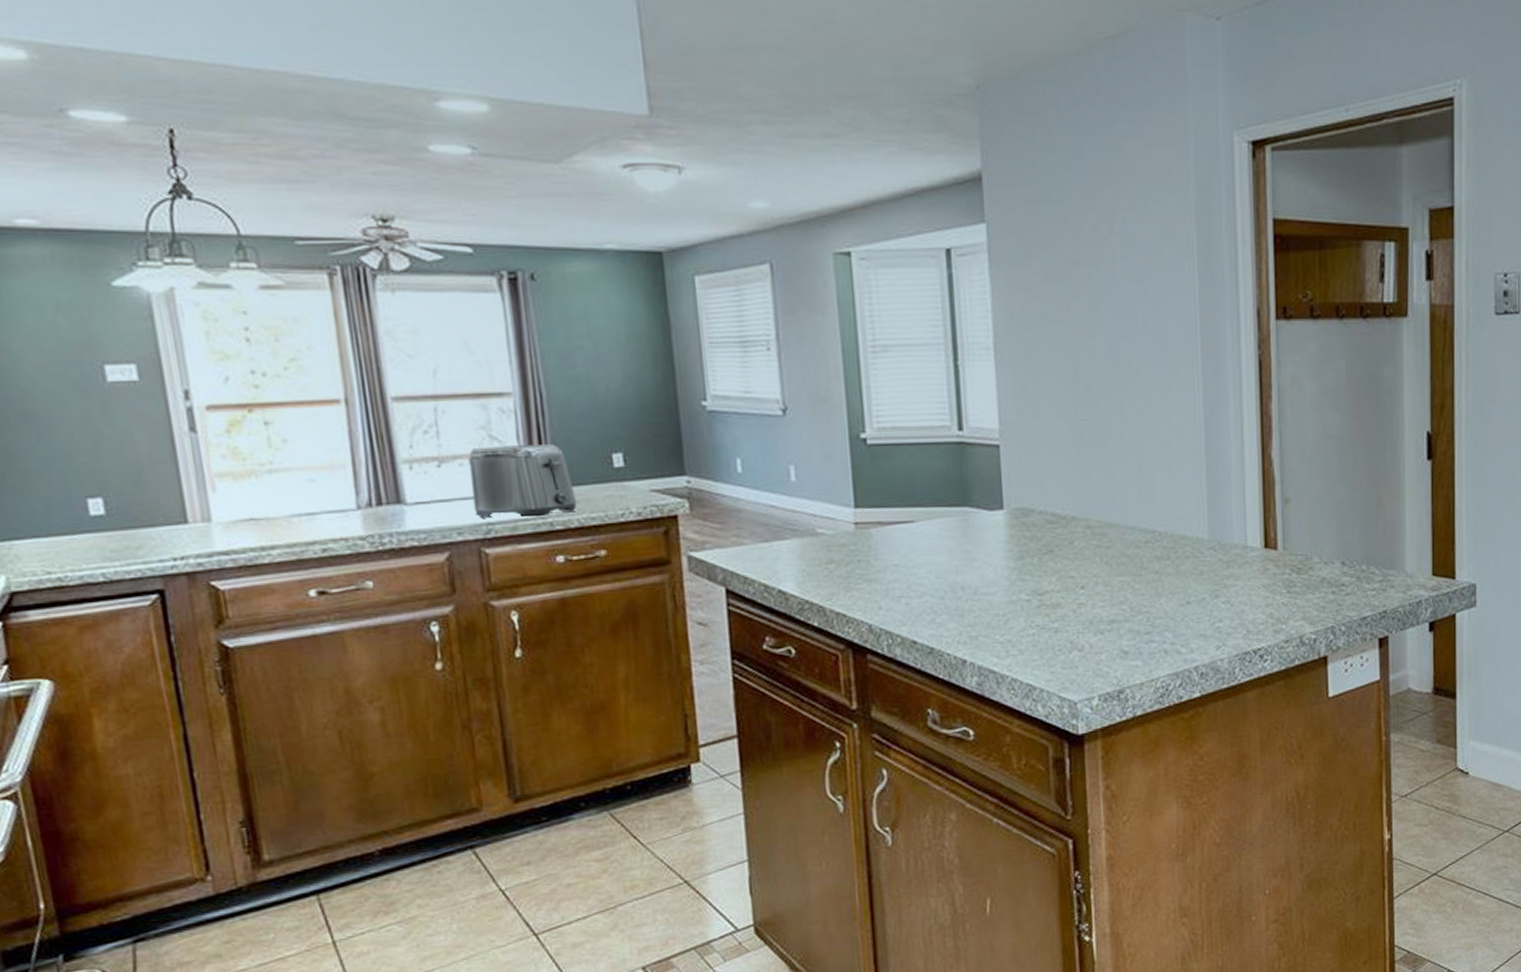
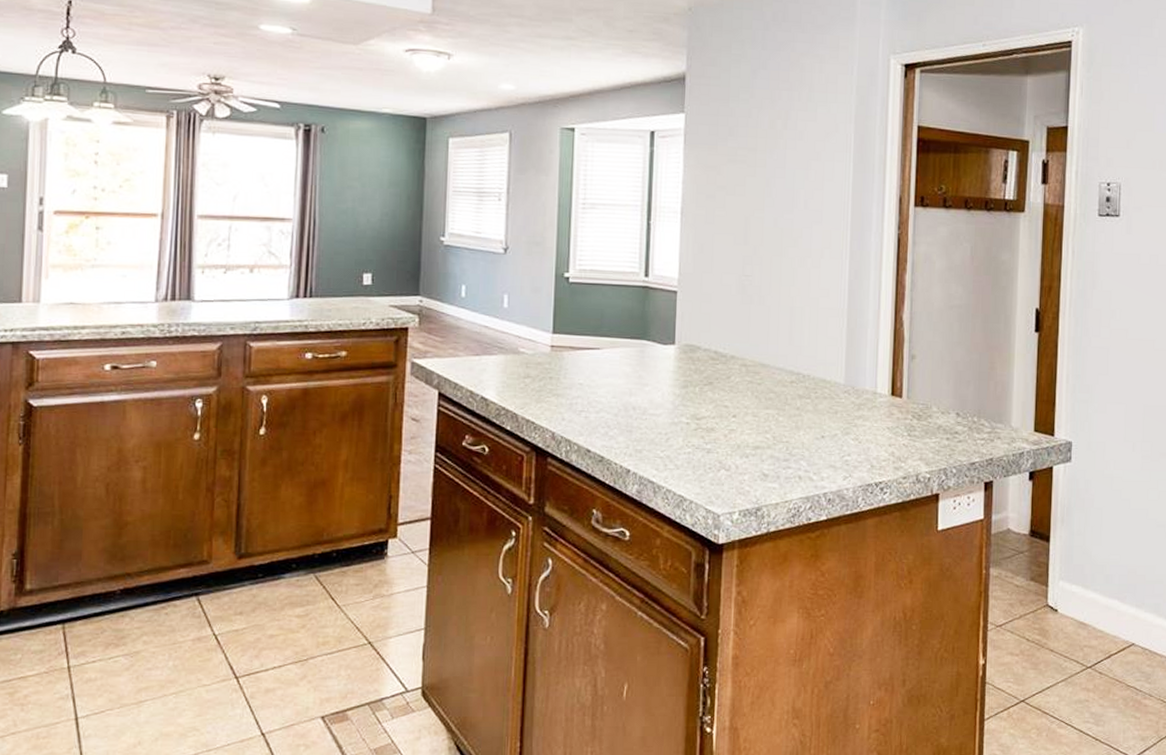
toaster: present [468,444,577,518] -> none [247,260,329,320]

